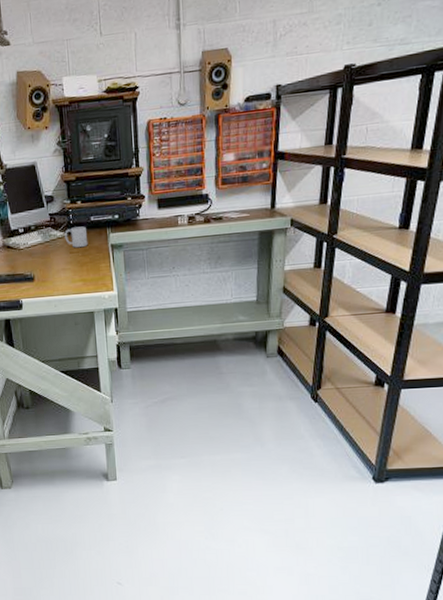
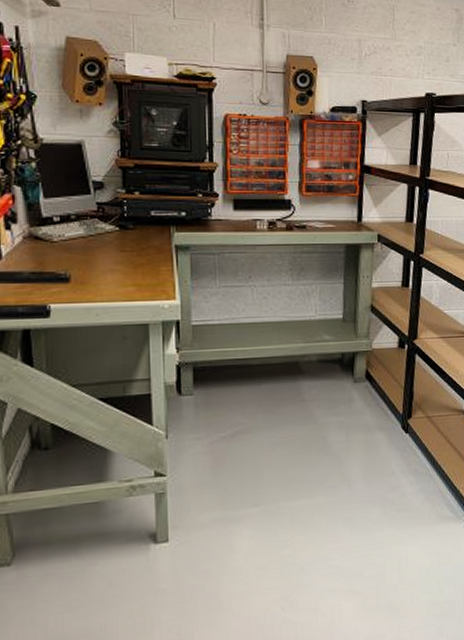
mug: present [64,226,88,248] -> none [115,221,146,246]

